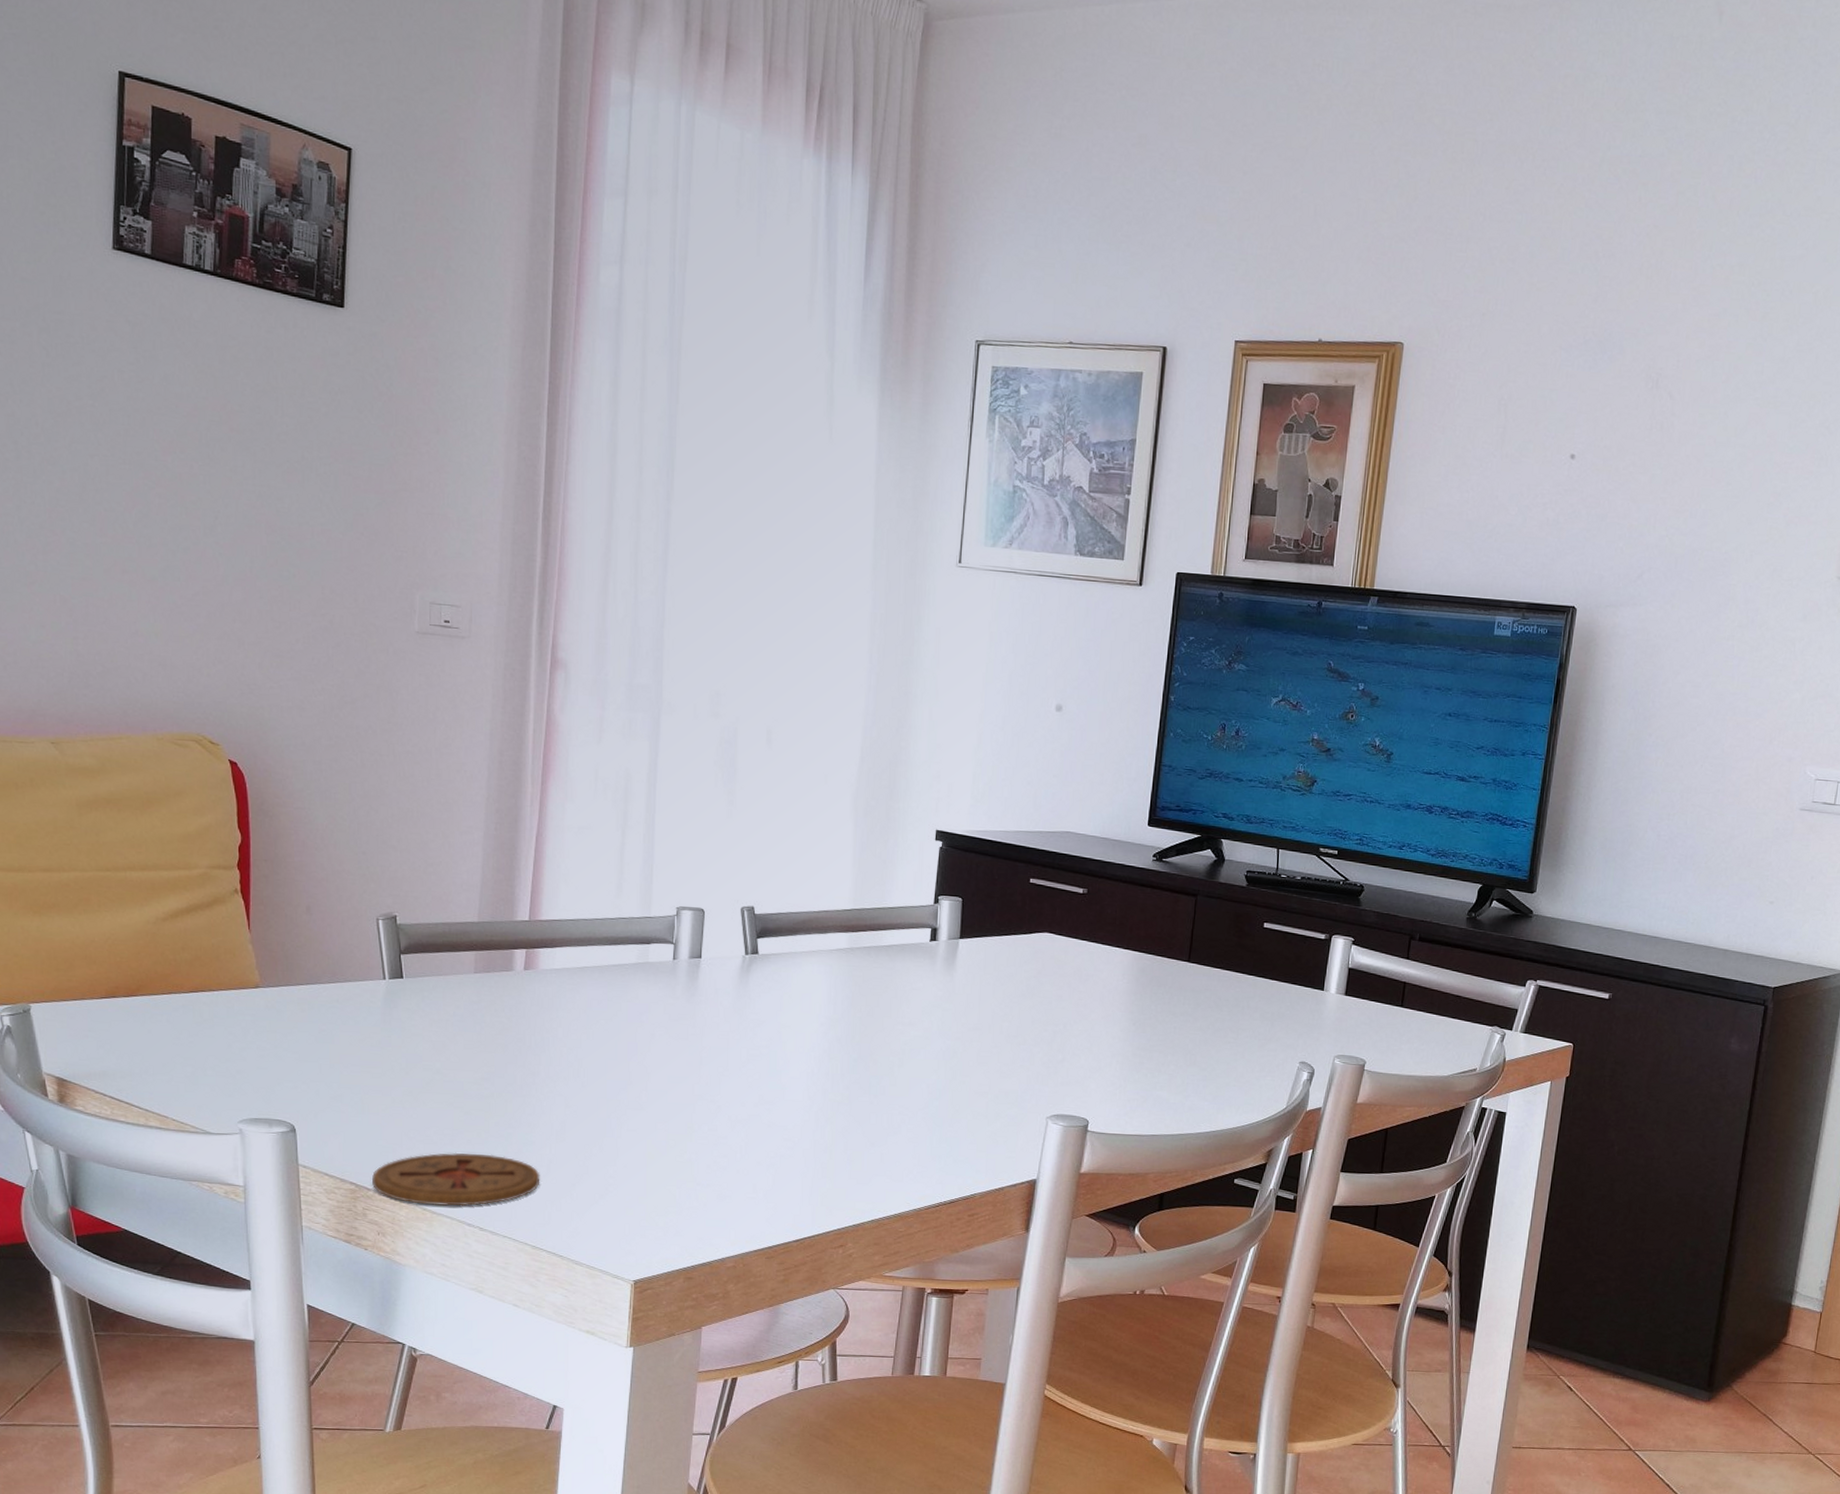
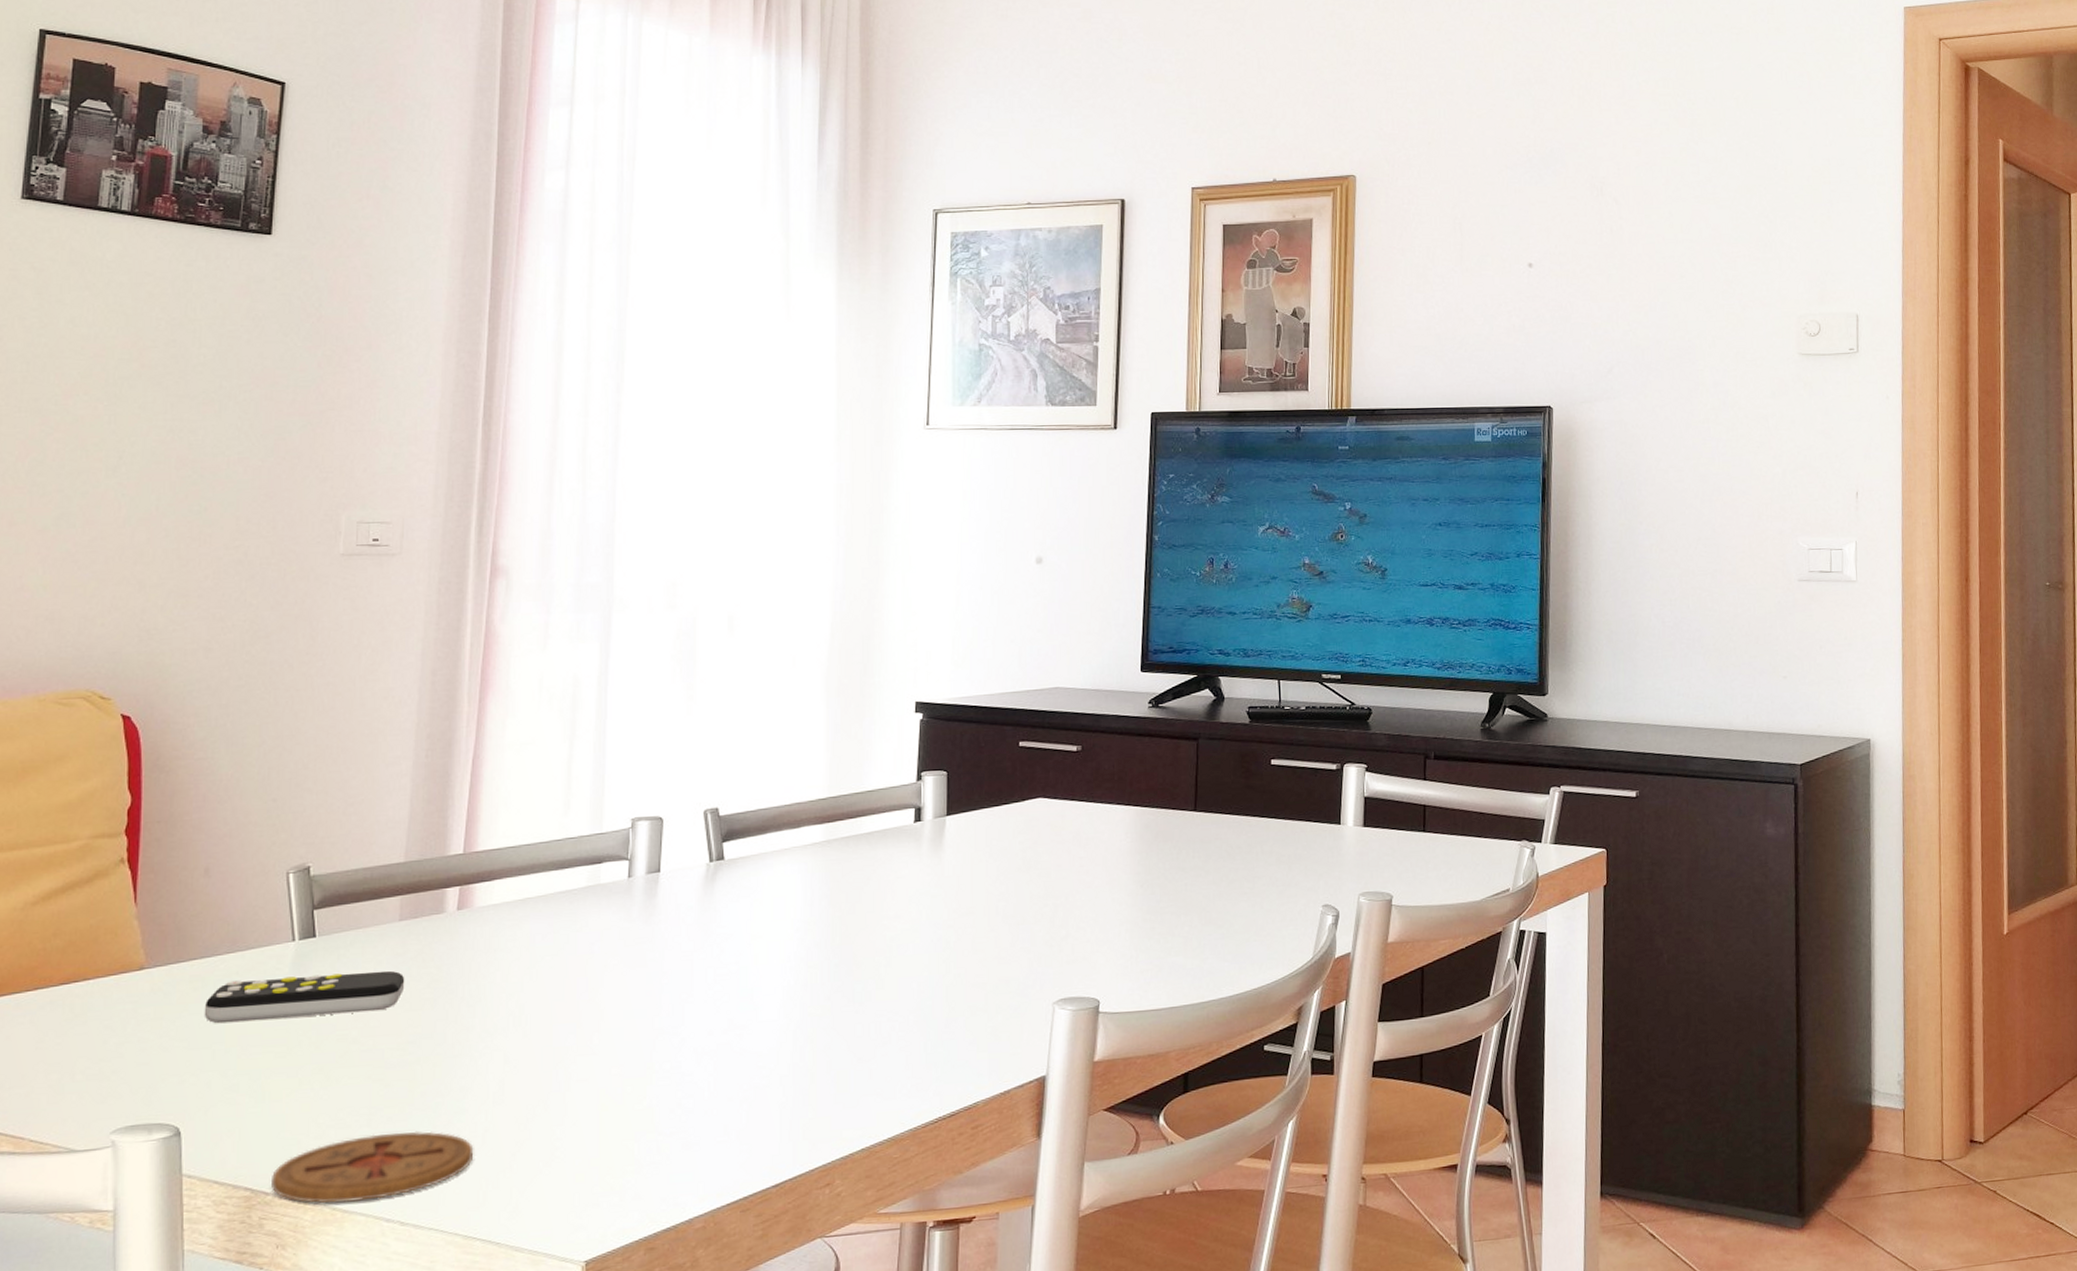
remote control: none [311,1007,480,1049] -> present [204,970,405,1024]

